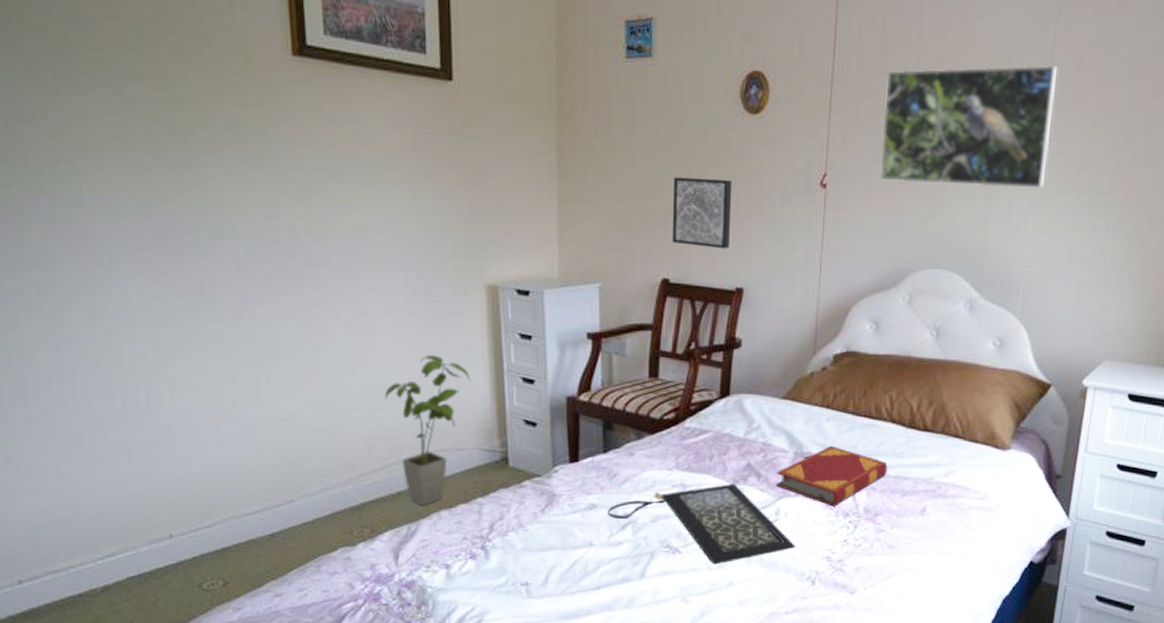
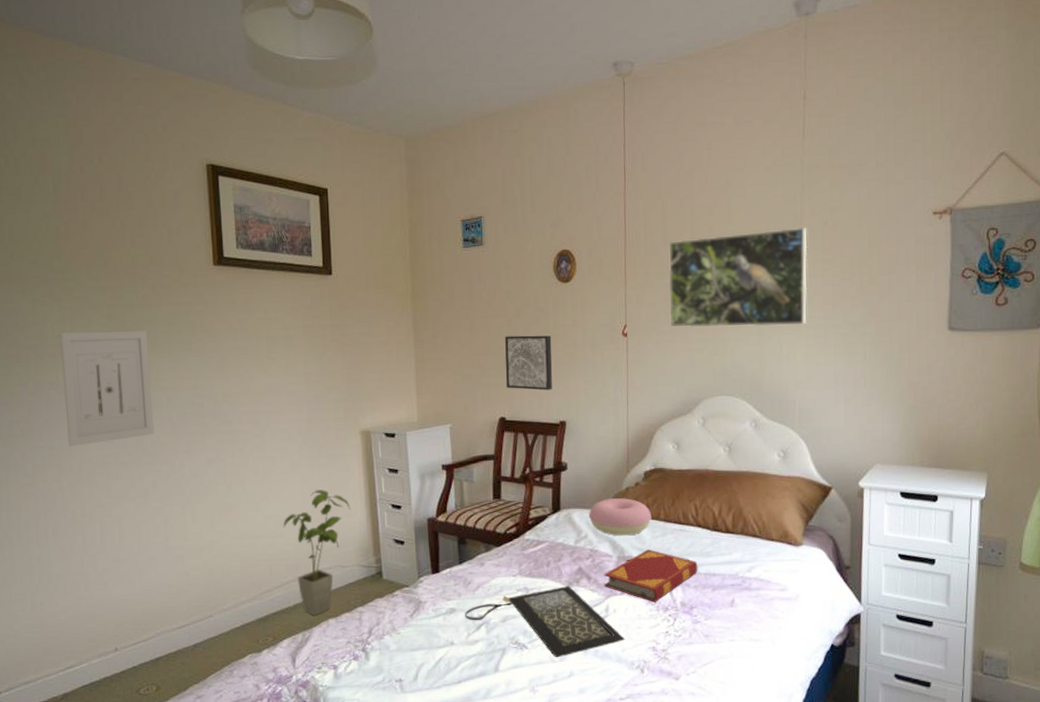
wall art: none [82,132,215,282] -> present [60,330,155,446]
cushion: none [763,384,838,429] -> present [588,498,652,536]

